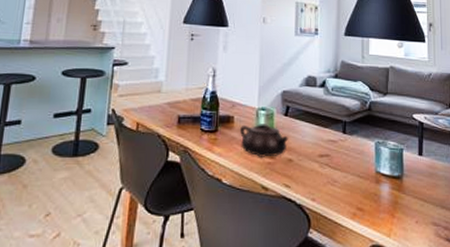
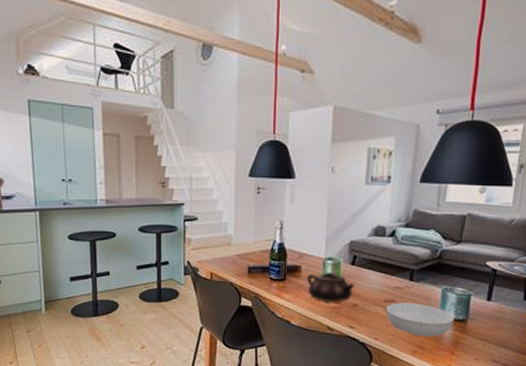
serving bowl: none [321,157,390,197] -> present [385,302,454,337]

